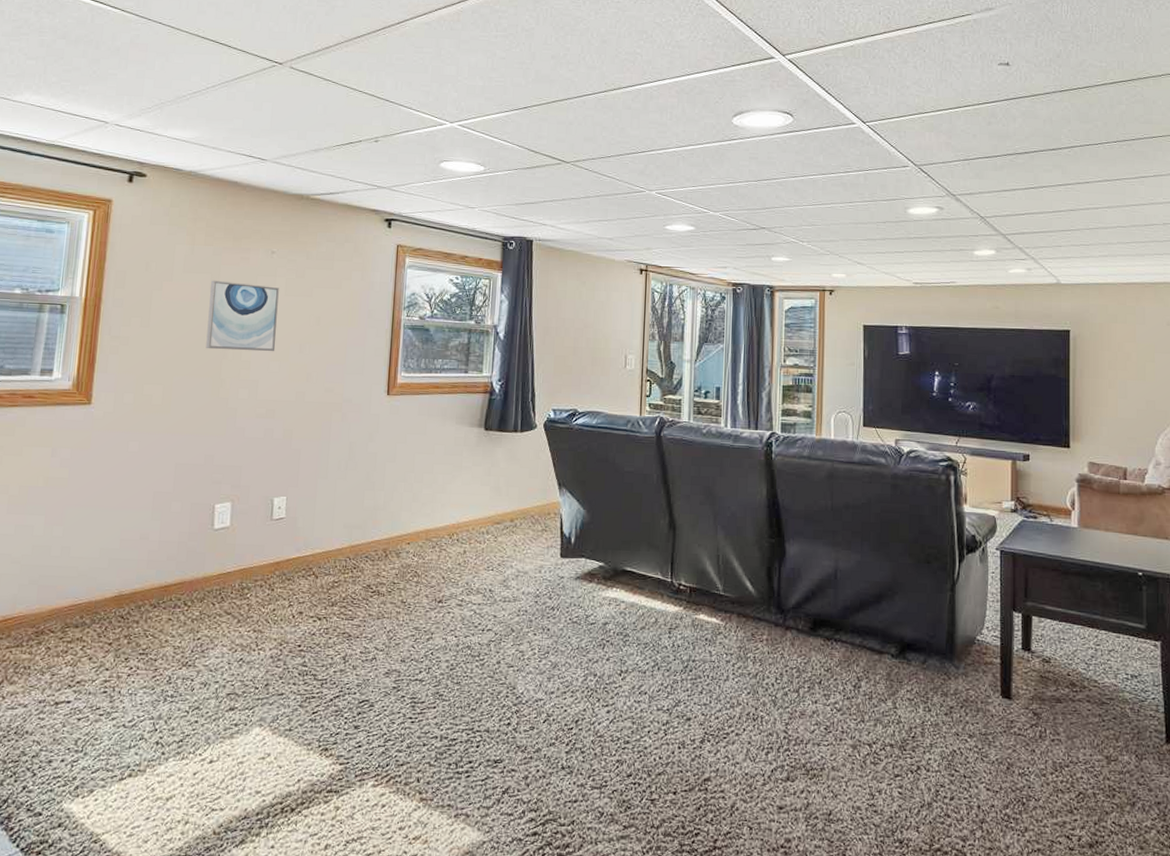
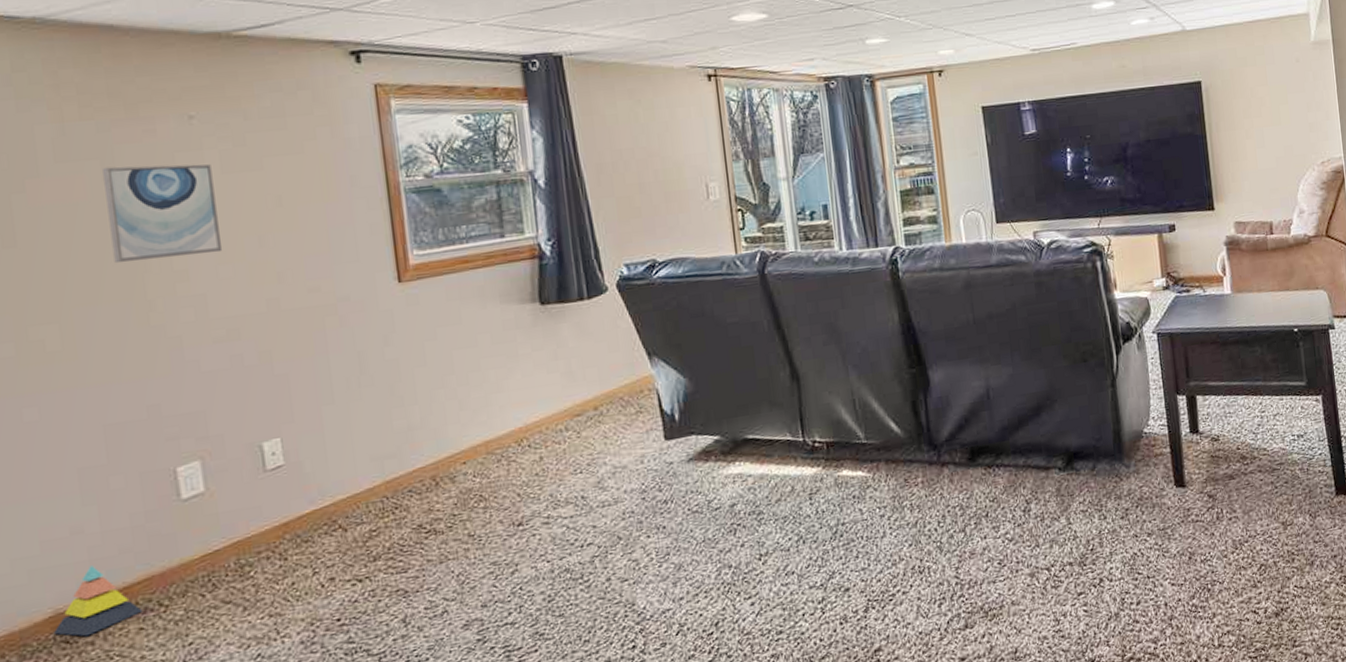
stacking toy: none [115,565,174,616] -> present [52,566,143,637]

